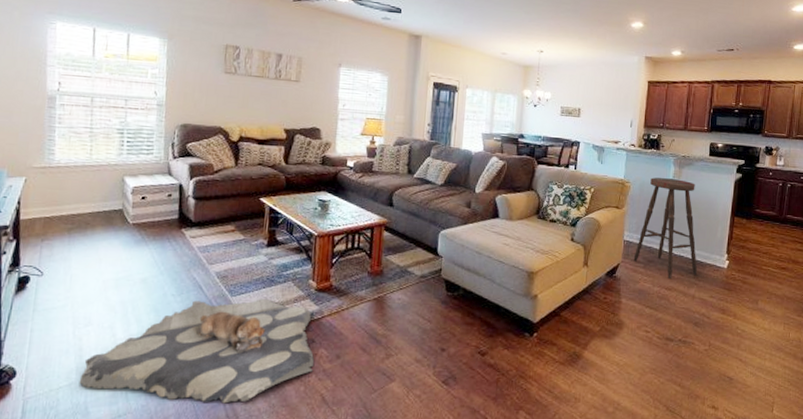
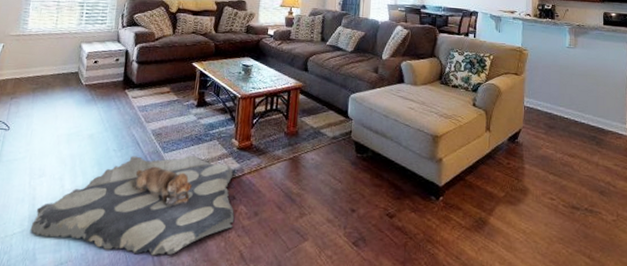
bar stool: present [633,177,698,278] -> none [534,45,600,145]

